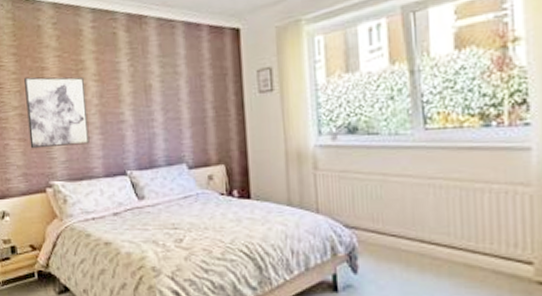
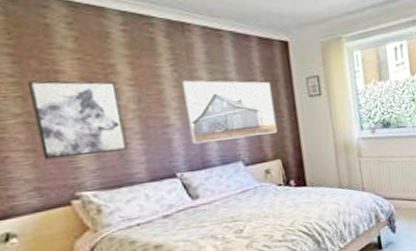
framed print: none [136,75,223,142] -> present [181,80,278,145]

